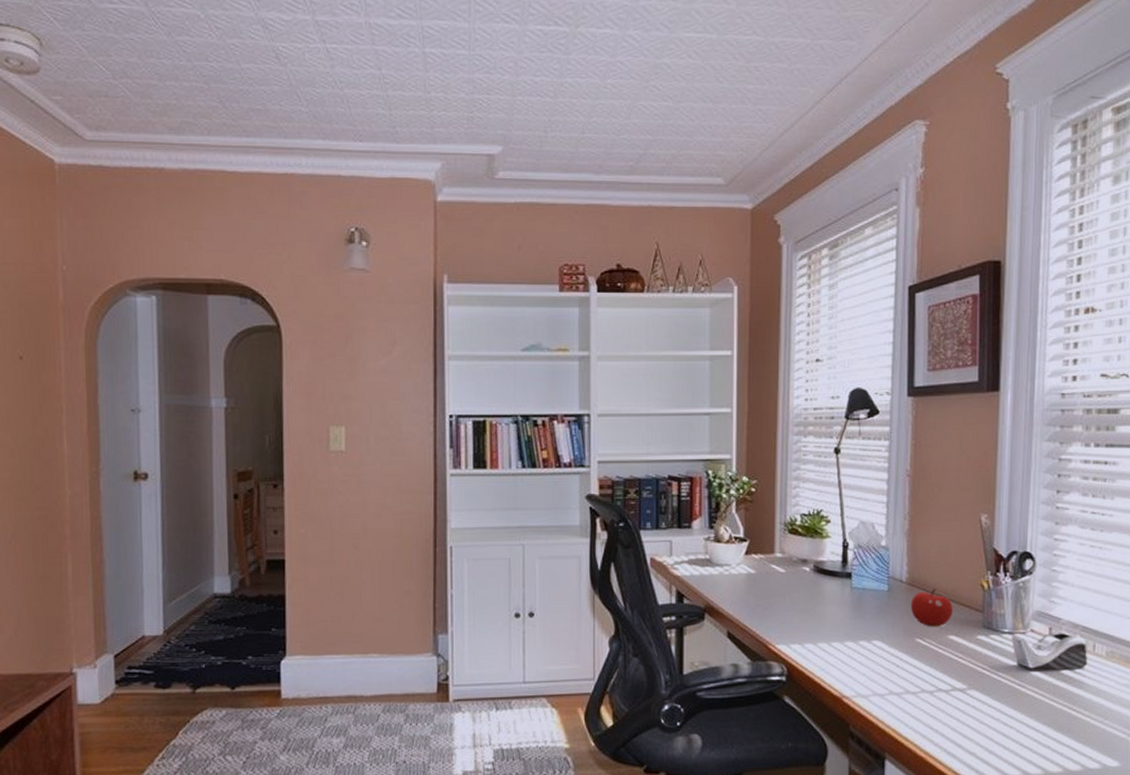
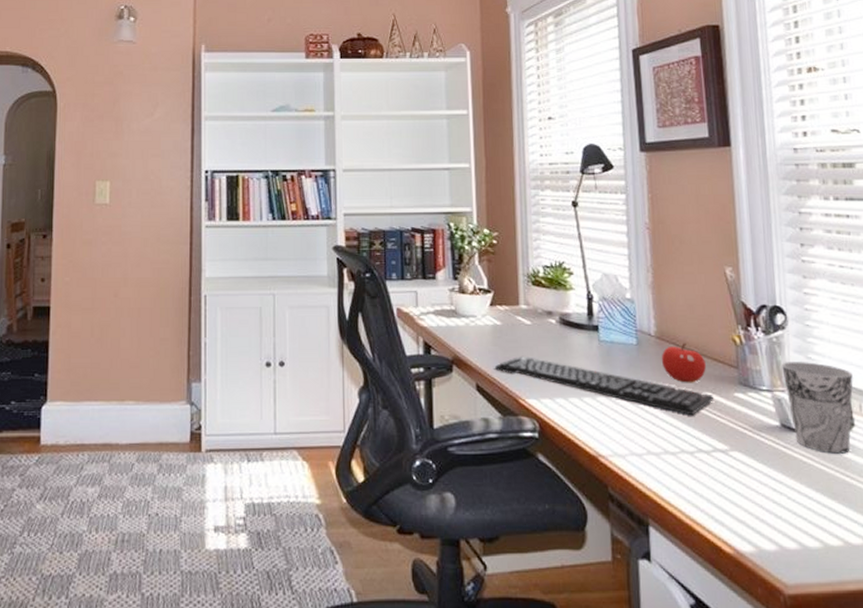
keyboard: none [747,603,958,658] -> present [495,355,714,416]
cup: none [1025,605,1091,690] -> present [782,362,853,454]

